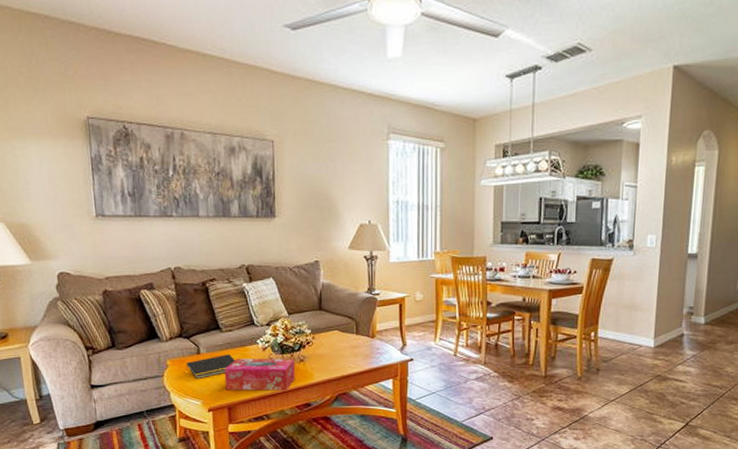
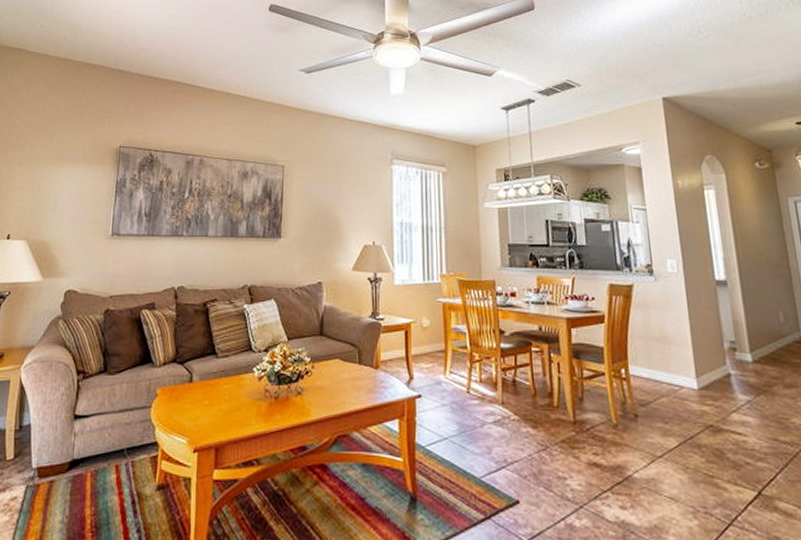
notepad: present [185,354,235,380] -> none [175,383,228,413]
tissue box: present [224,358,295,391] -> none [215,389,291,429]

